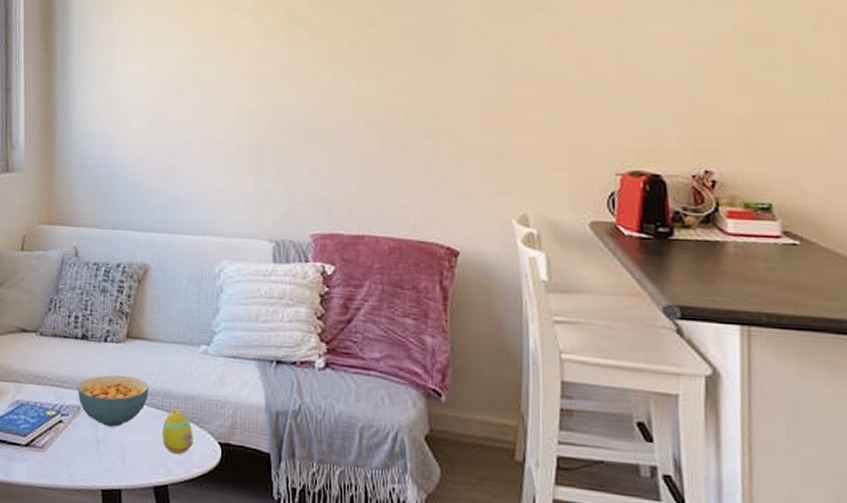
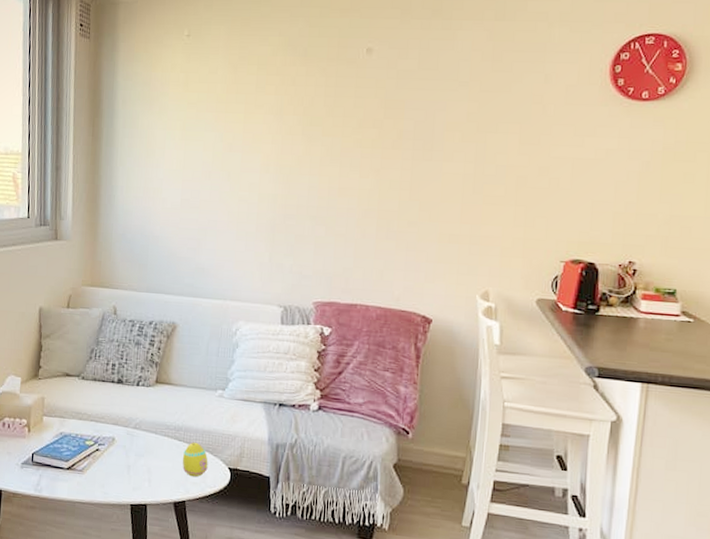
cereal bowl: present [77,374,148,427] -> none [112,413,173,455]

